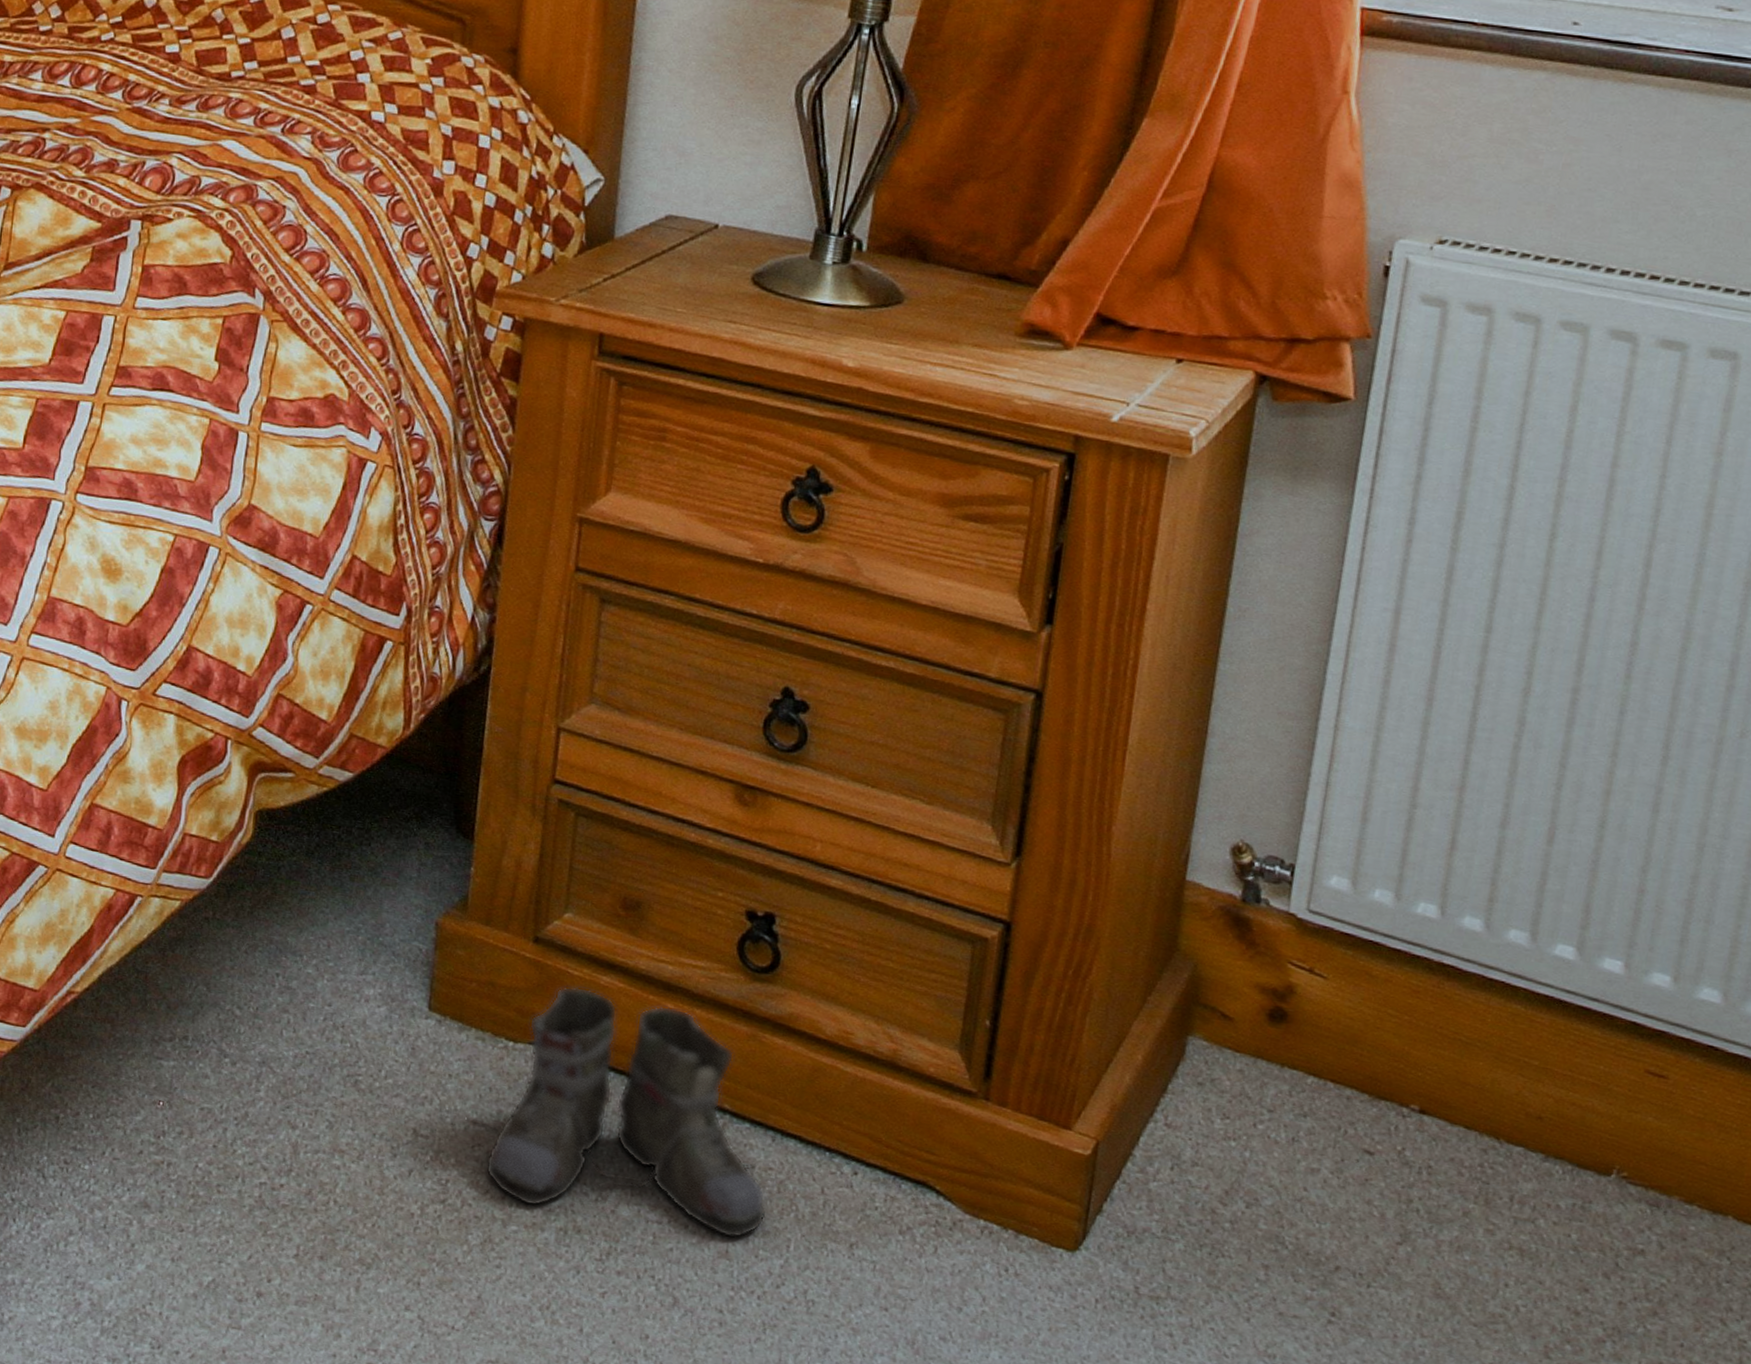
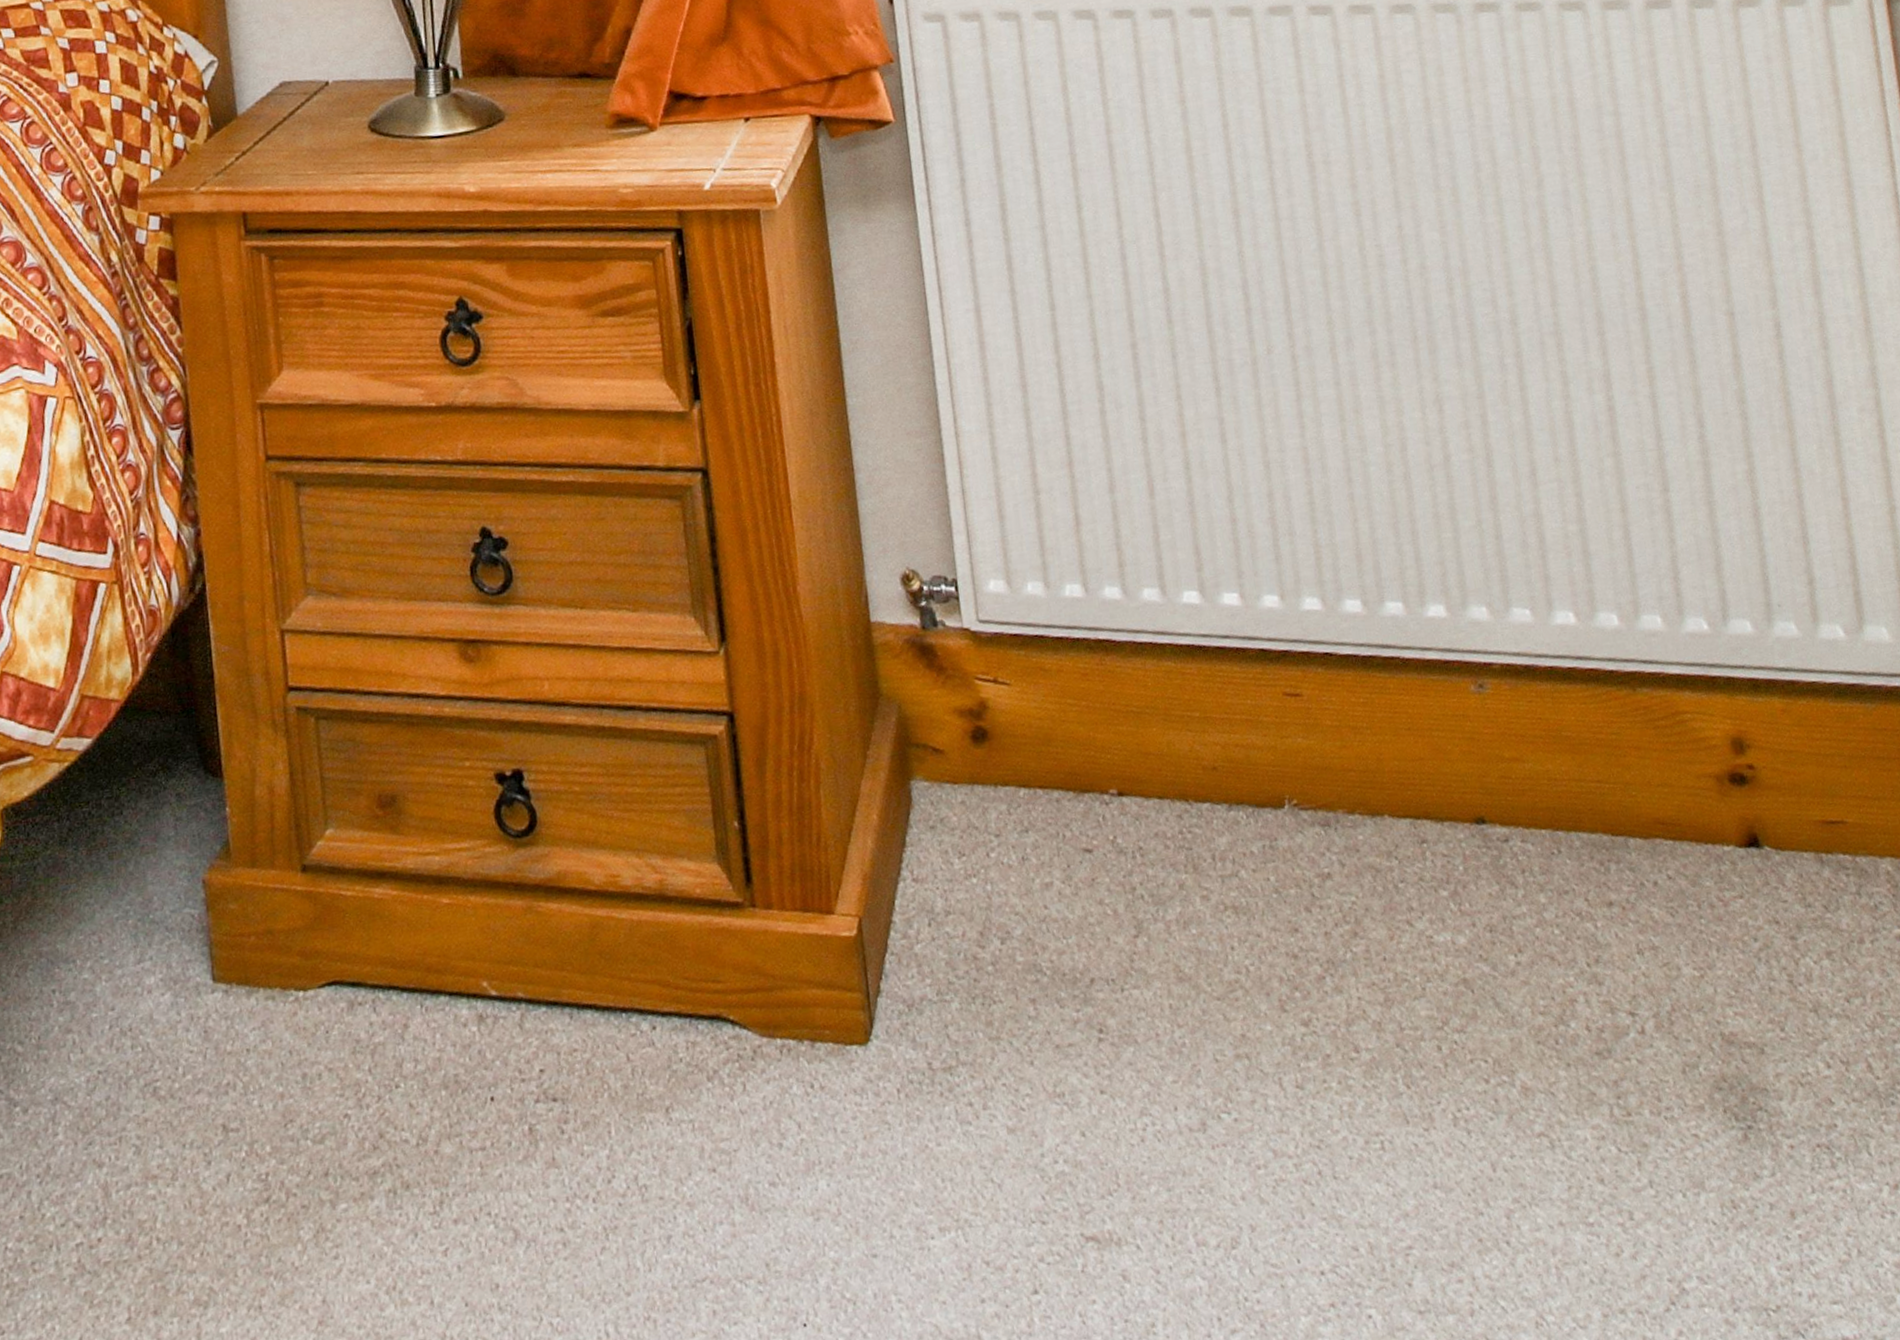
boots: present [467,986,768,1239] -> none [273,900,583,1176]

